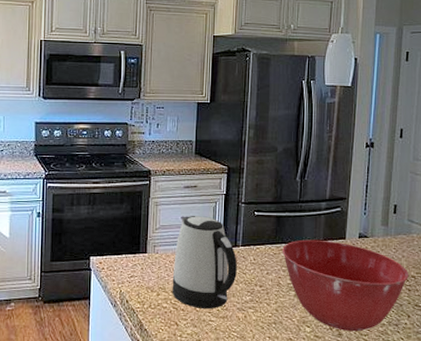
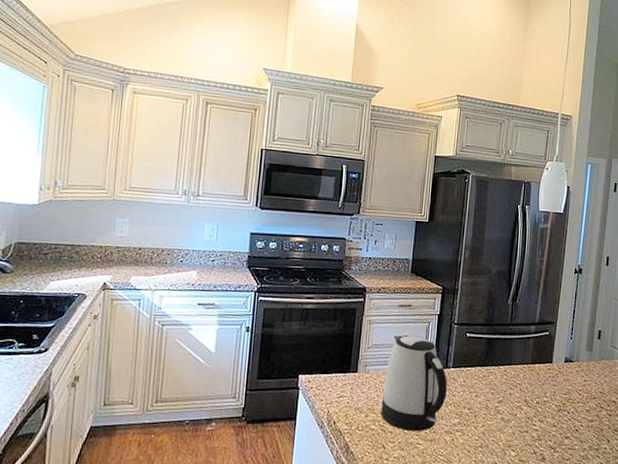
mixing bowl: present [282,239,409,332] -> none [492,362,610,456]

